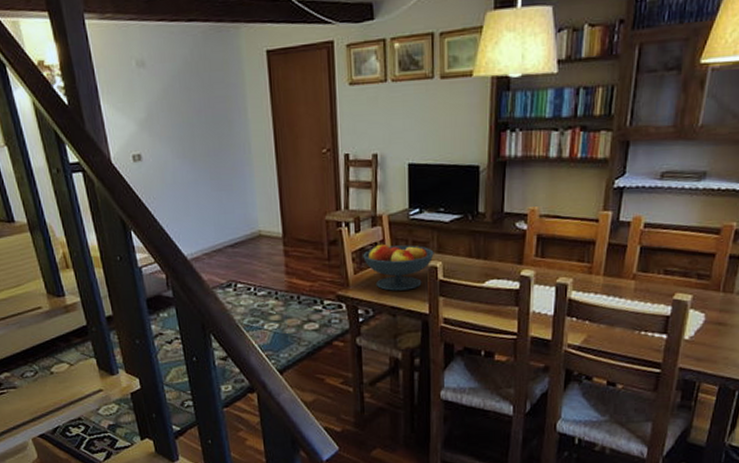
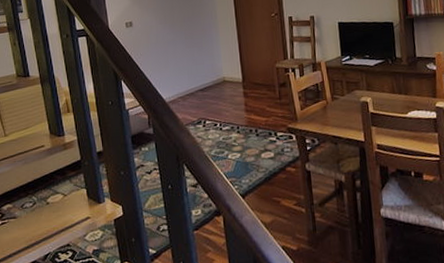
fruit bowl: present [363,243,434,291] -> none [307,84,364,123]

